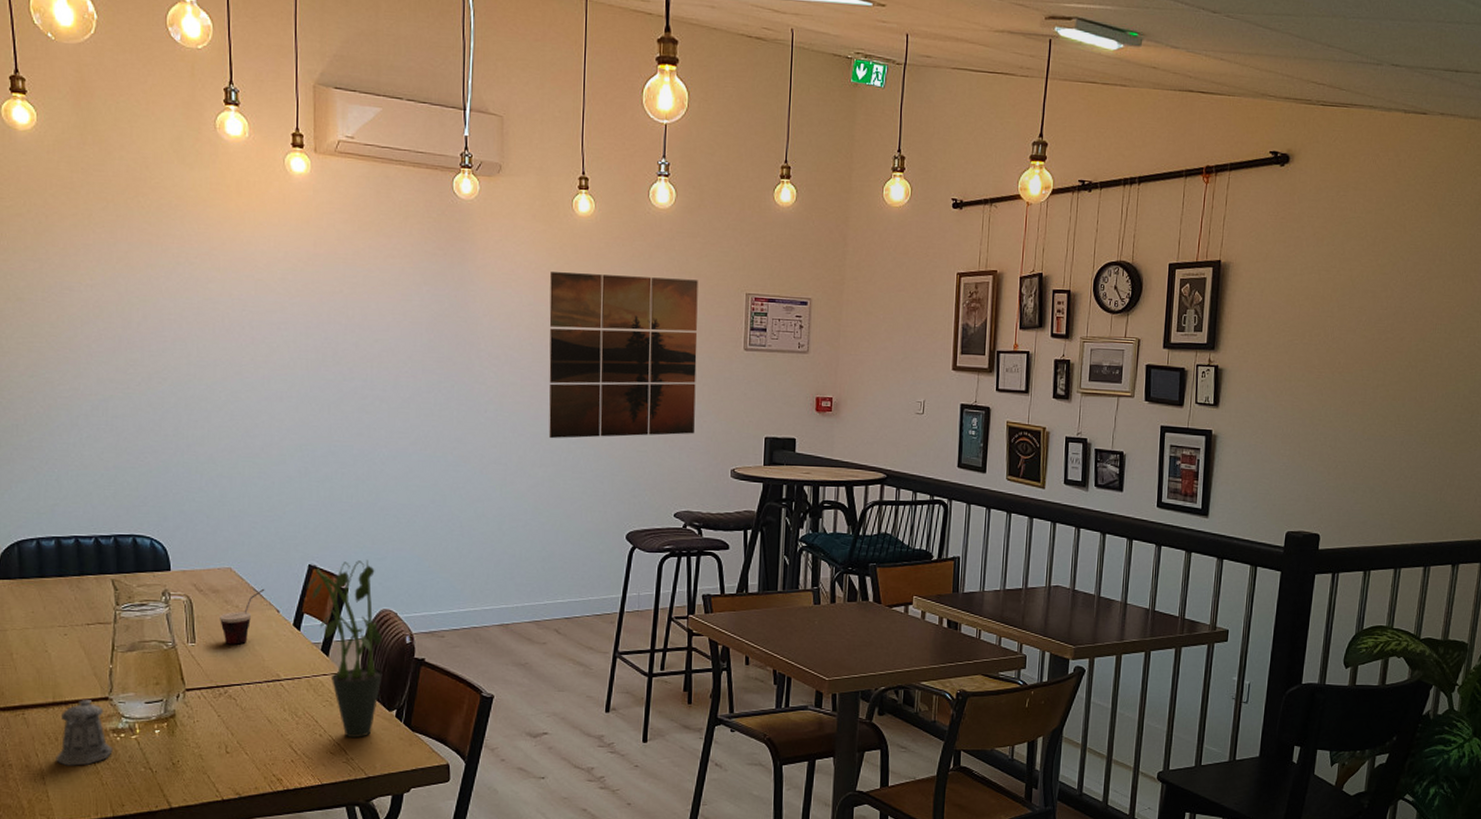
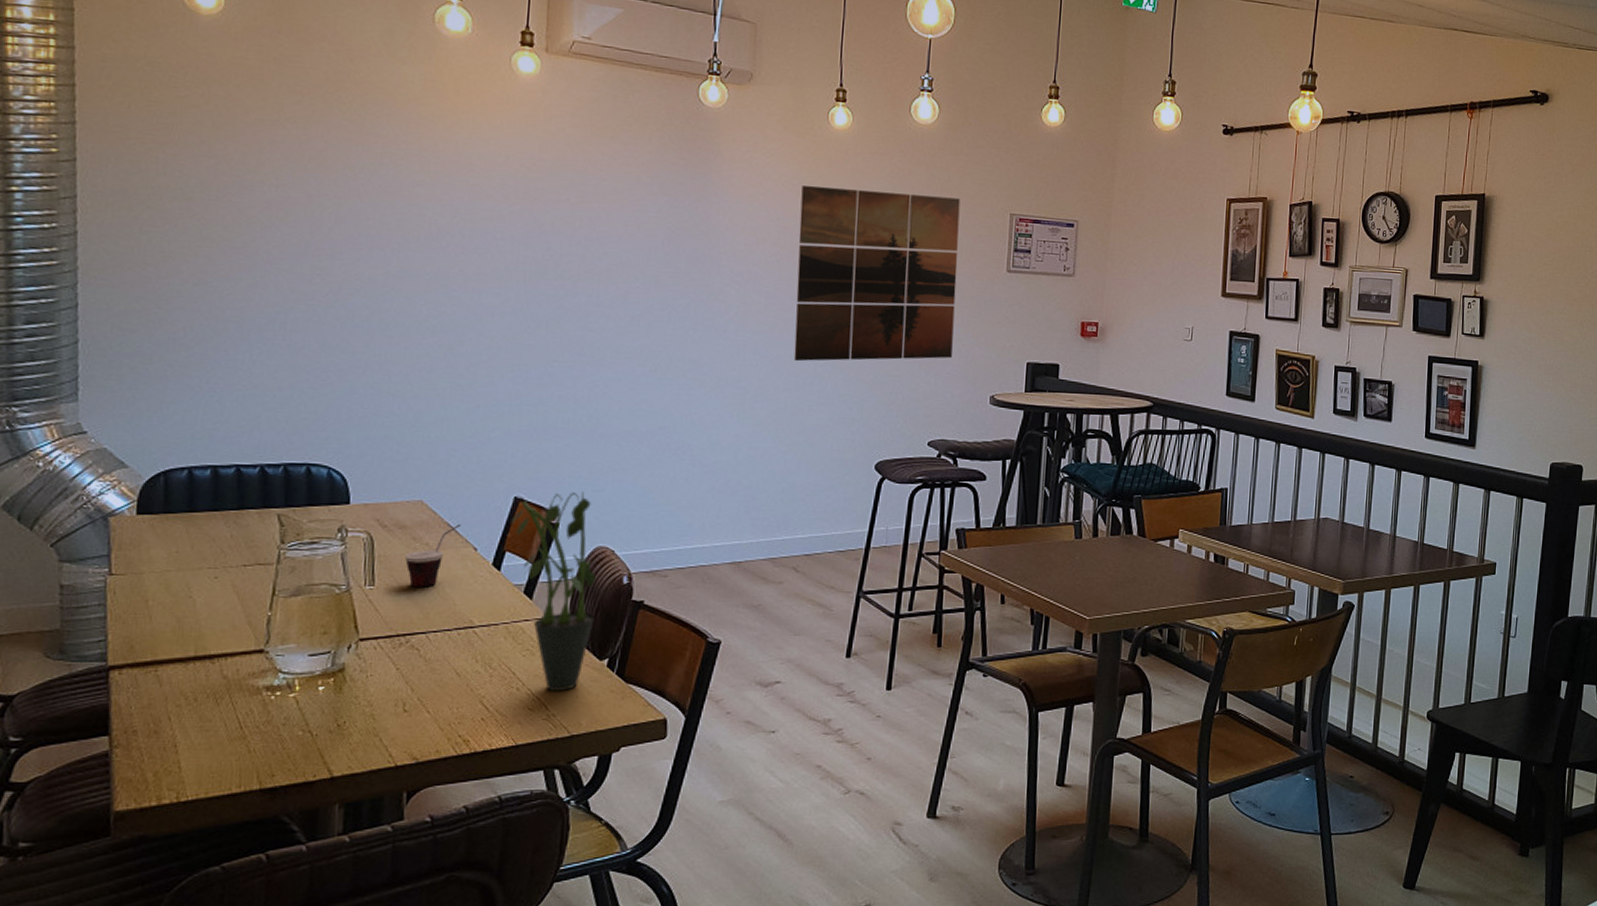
pepper shaker: present [56,700,113,766] -> none [193,653,265,731]

